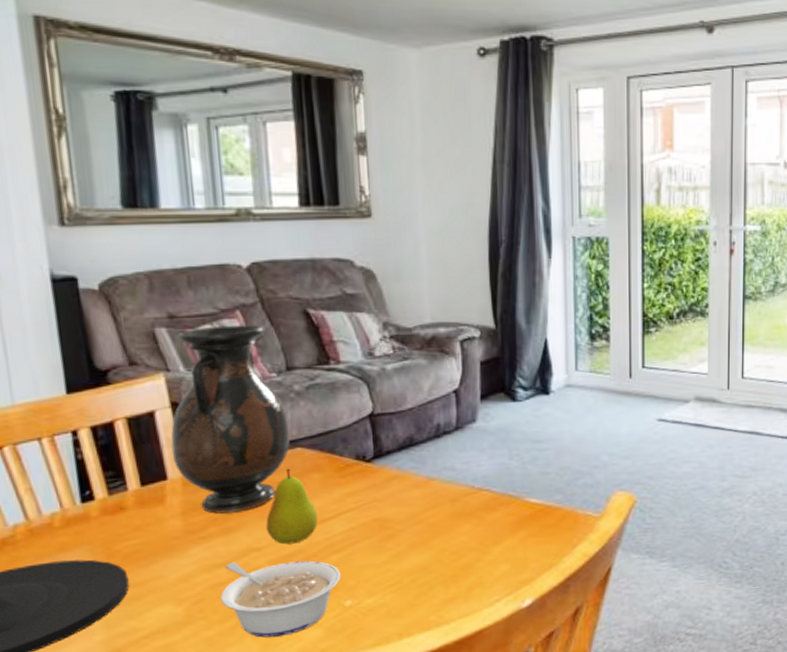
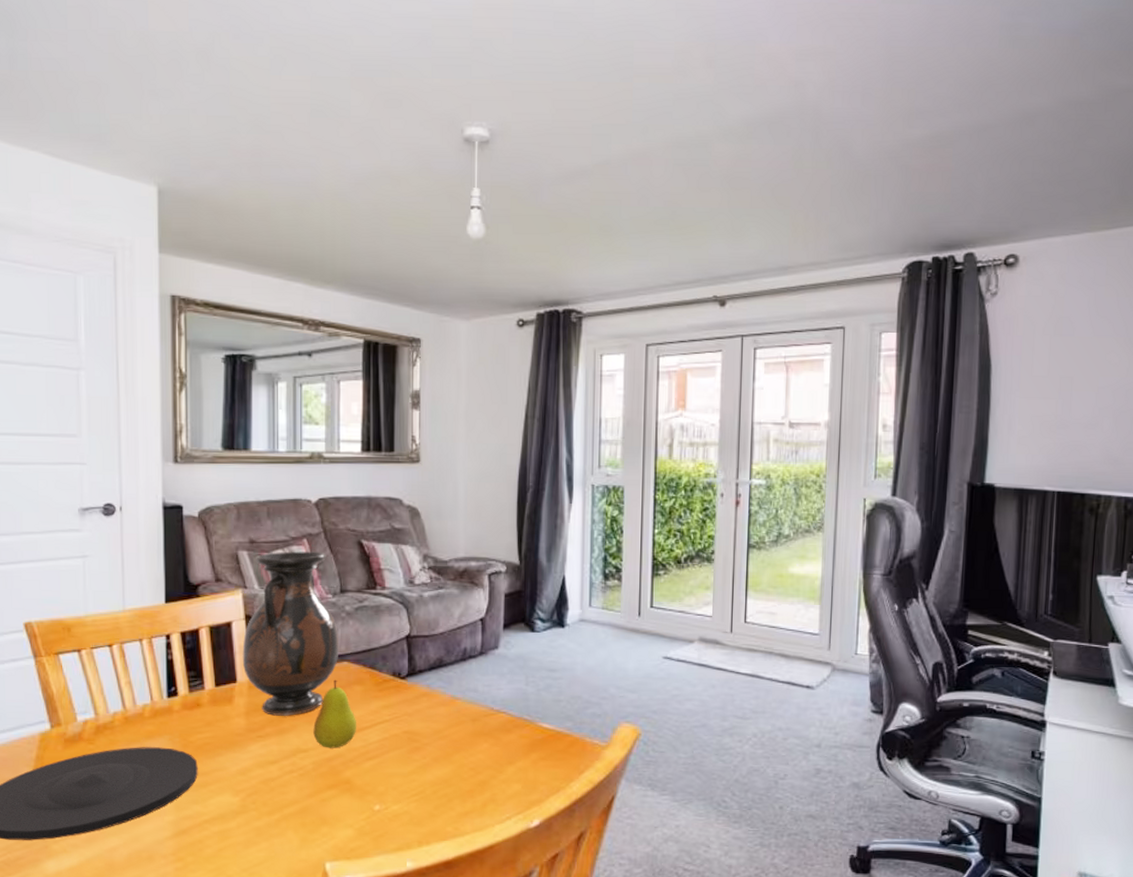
legume: present [220,560,341,638] -> none [271,760,373,833]

